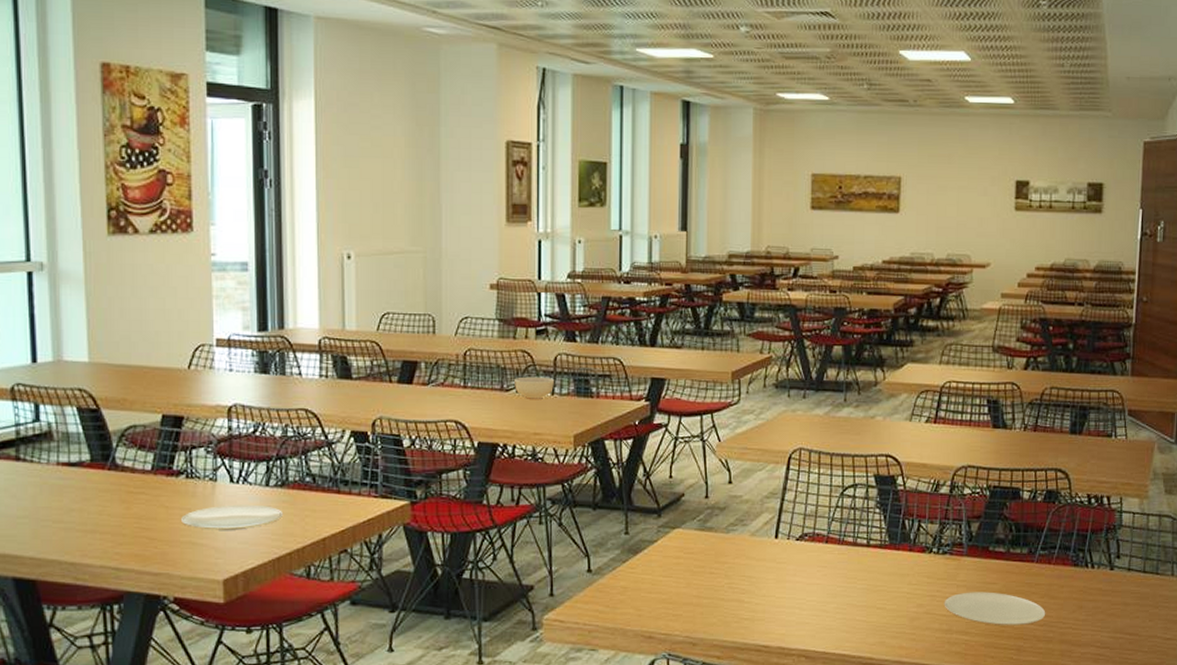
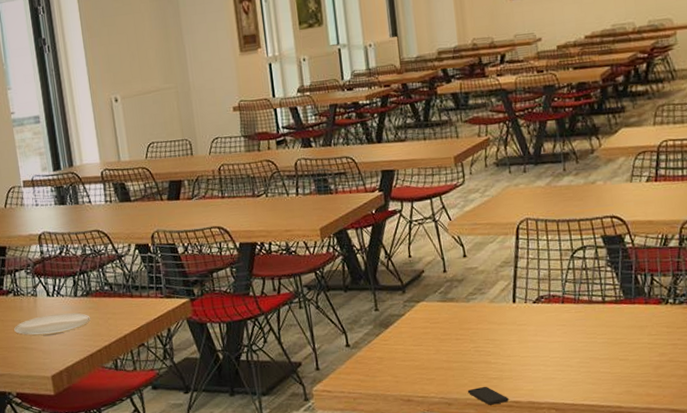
bowl: present [513,376,555,399] -> none [262,180,298,202]
mobile phone: none [715,627,758,648] -> present [467,386,509,405]

